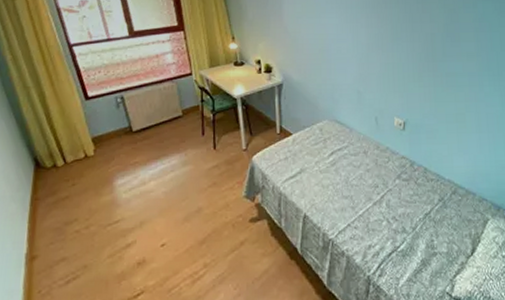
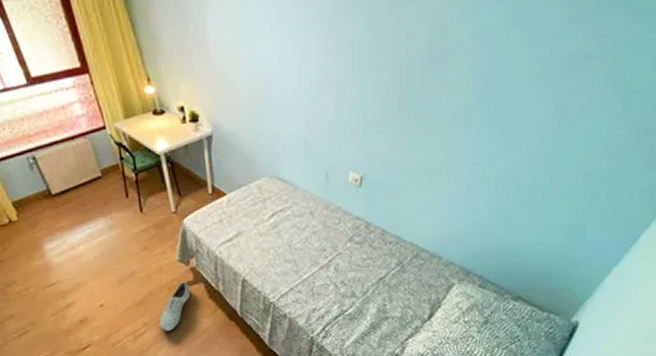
shoe: none [219,218,254,273] -> present [158,281,191,331]

